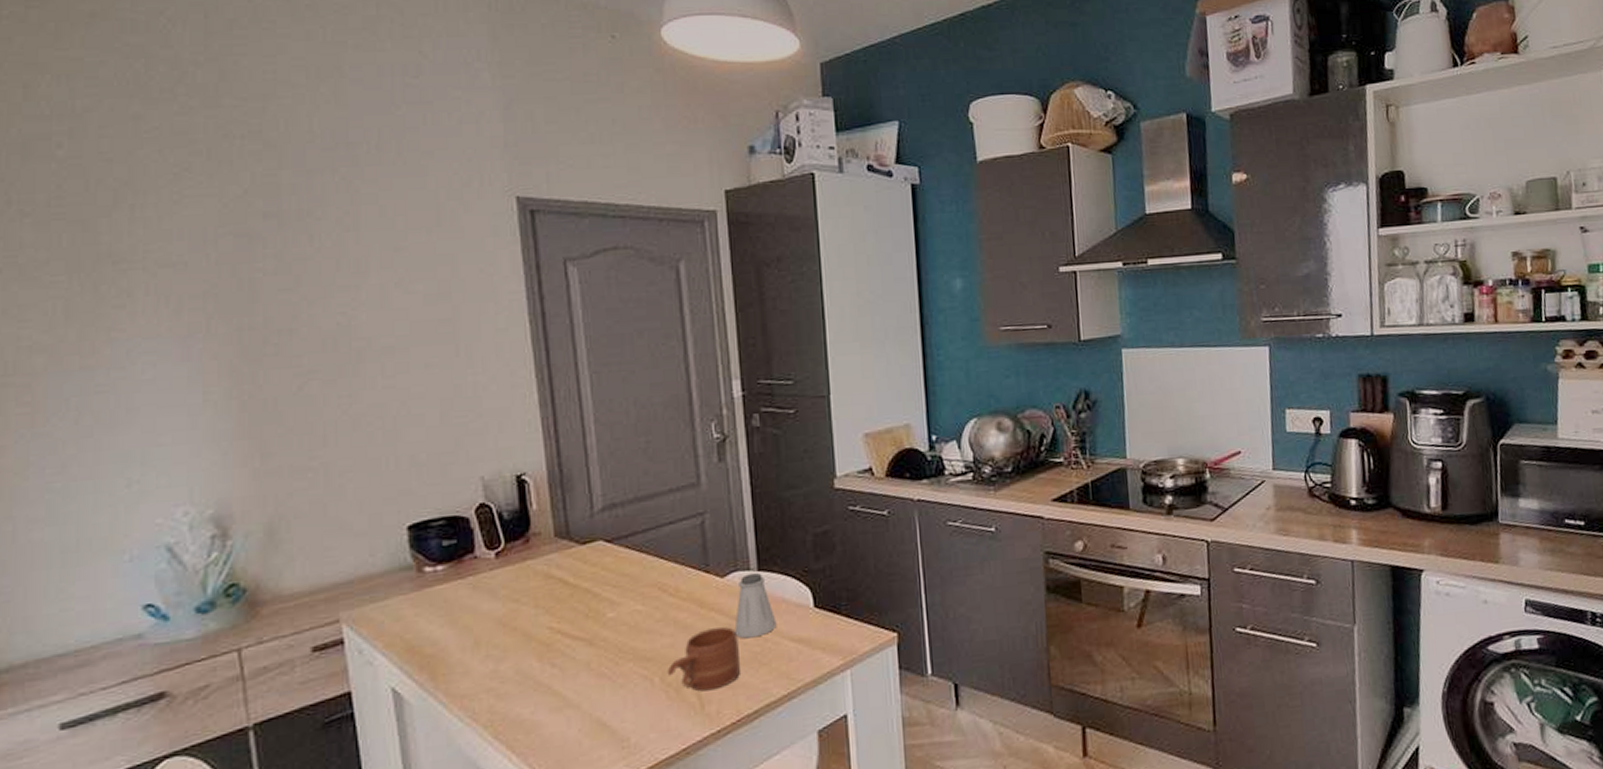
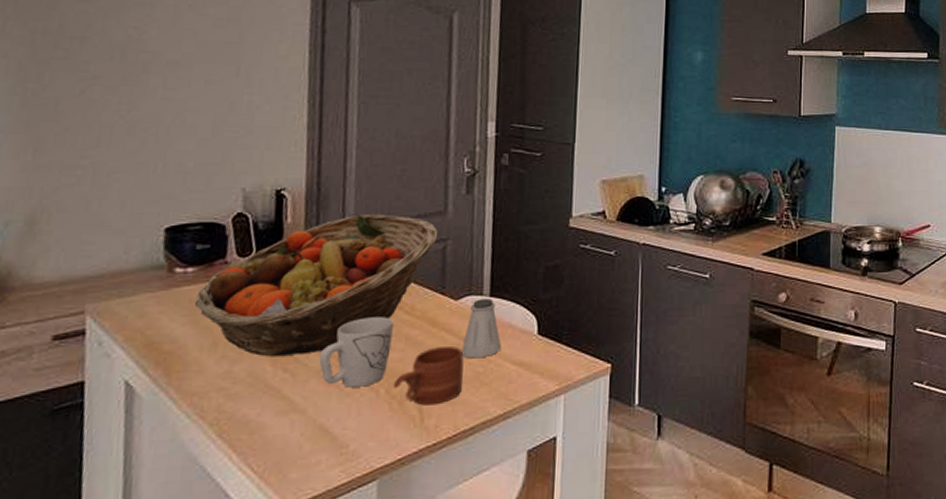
fruit basket: none [449,491,693,653] -> present [194,214,437,357]
mug: none [586,601,660,679] -> present [319,317,394,388]

